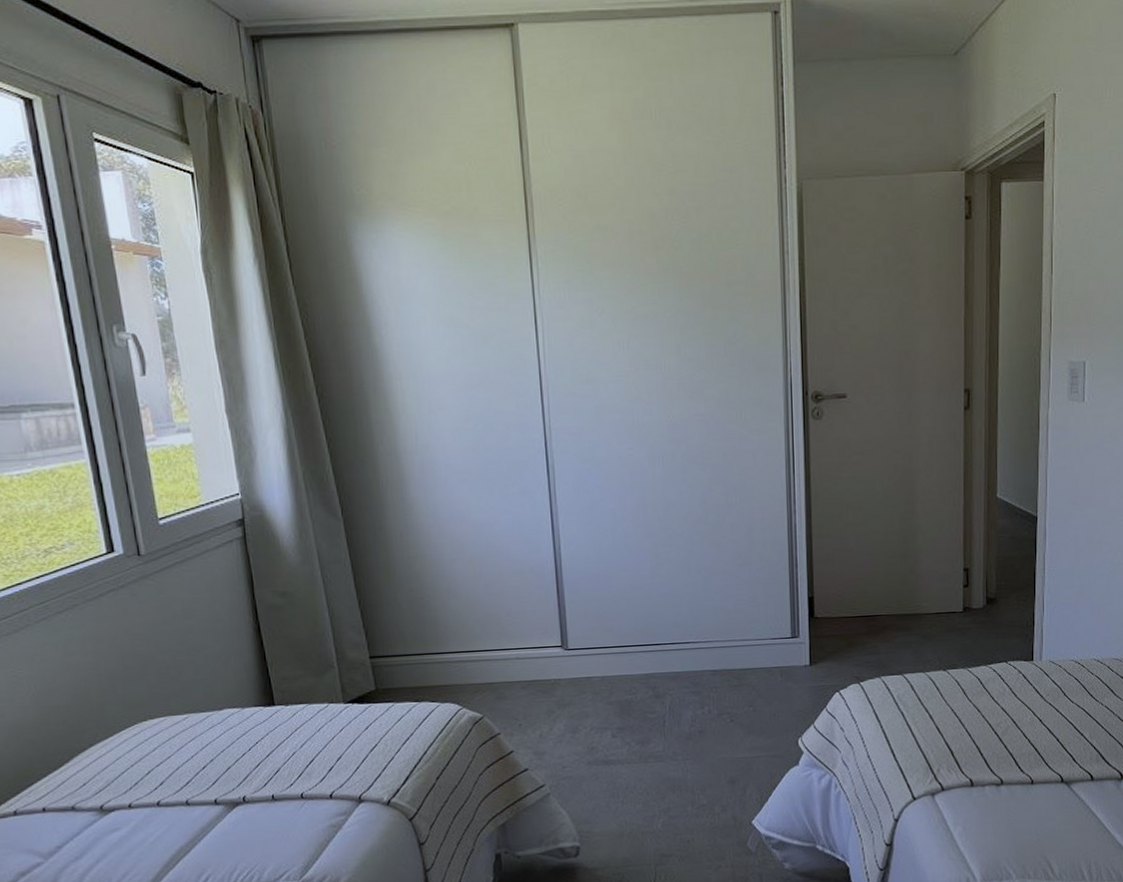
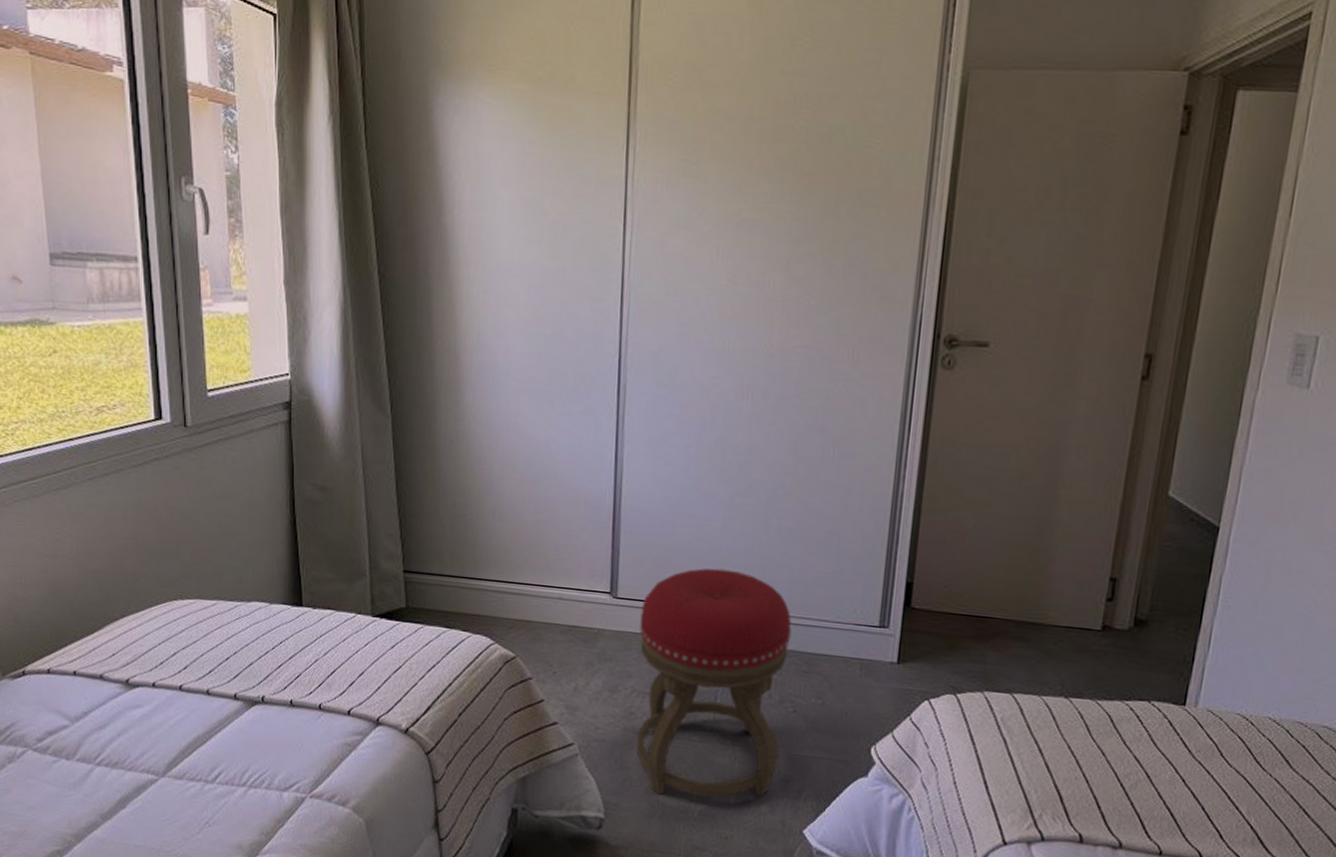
stool: none [590,609,724,816] -> present [636,568,792,797]

